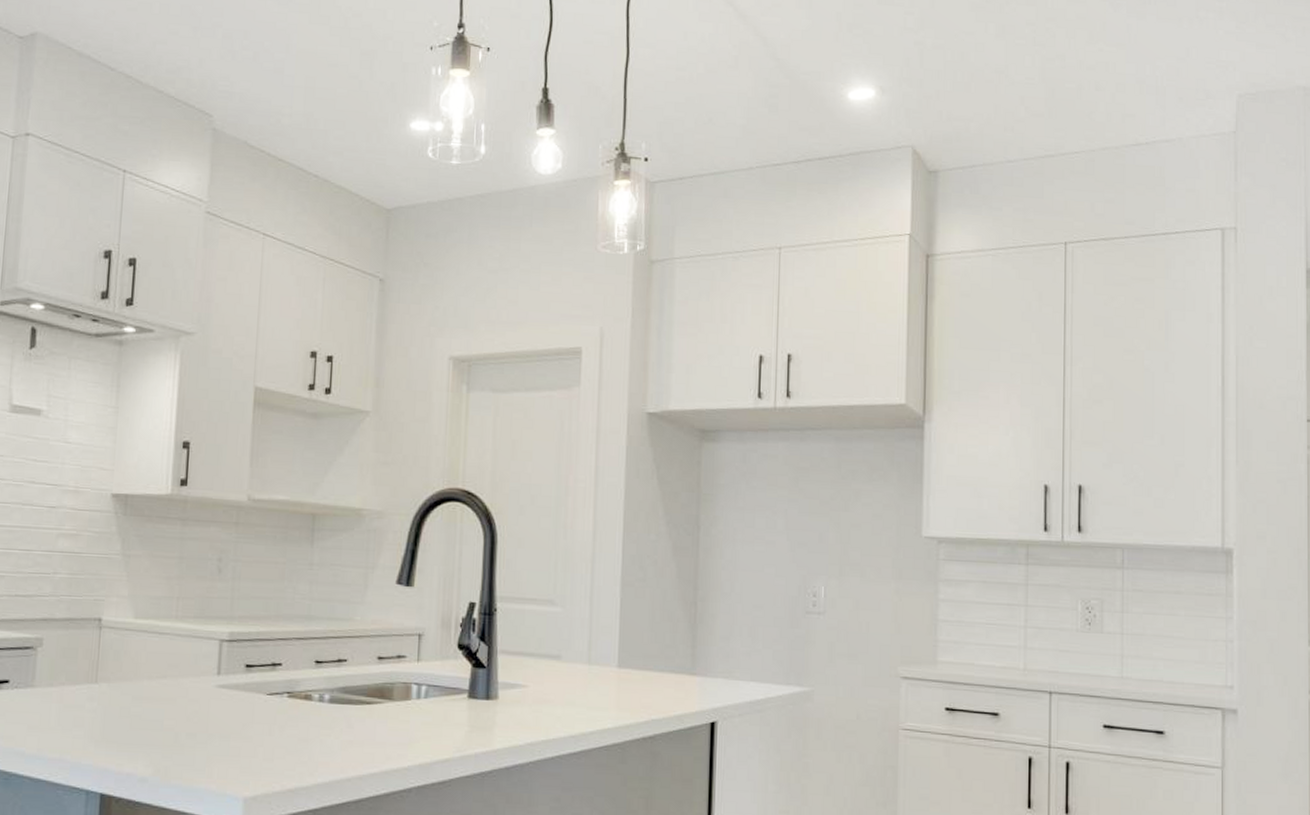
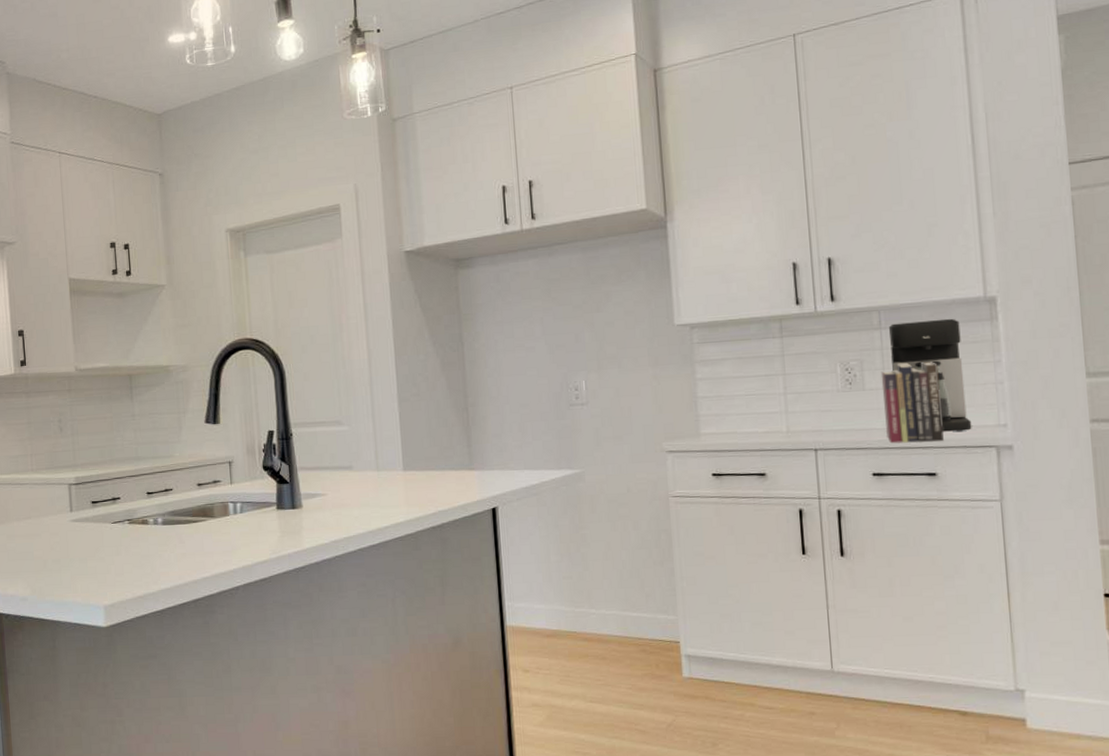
books: none [1119,609,1174,698] -> present [880,362,944,444]
coffee maker: none [1130,564,1201,690] -> present [888,318,972,432]

